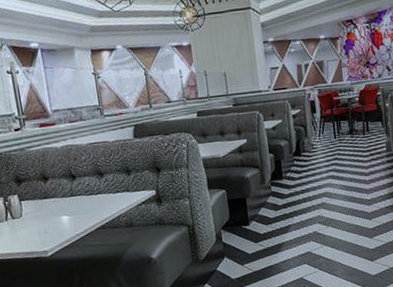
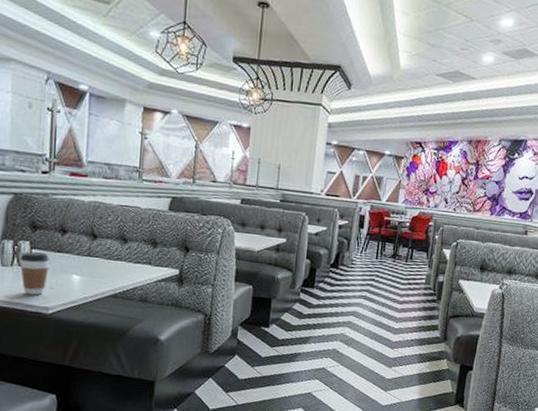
coffee cup: none [12,202,41,243] -> present [20,252,50,296]

